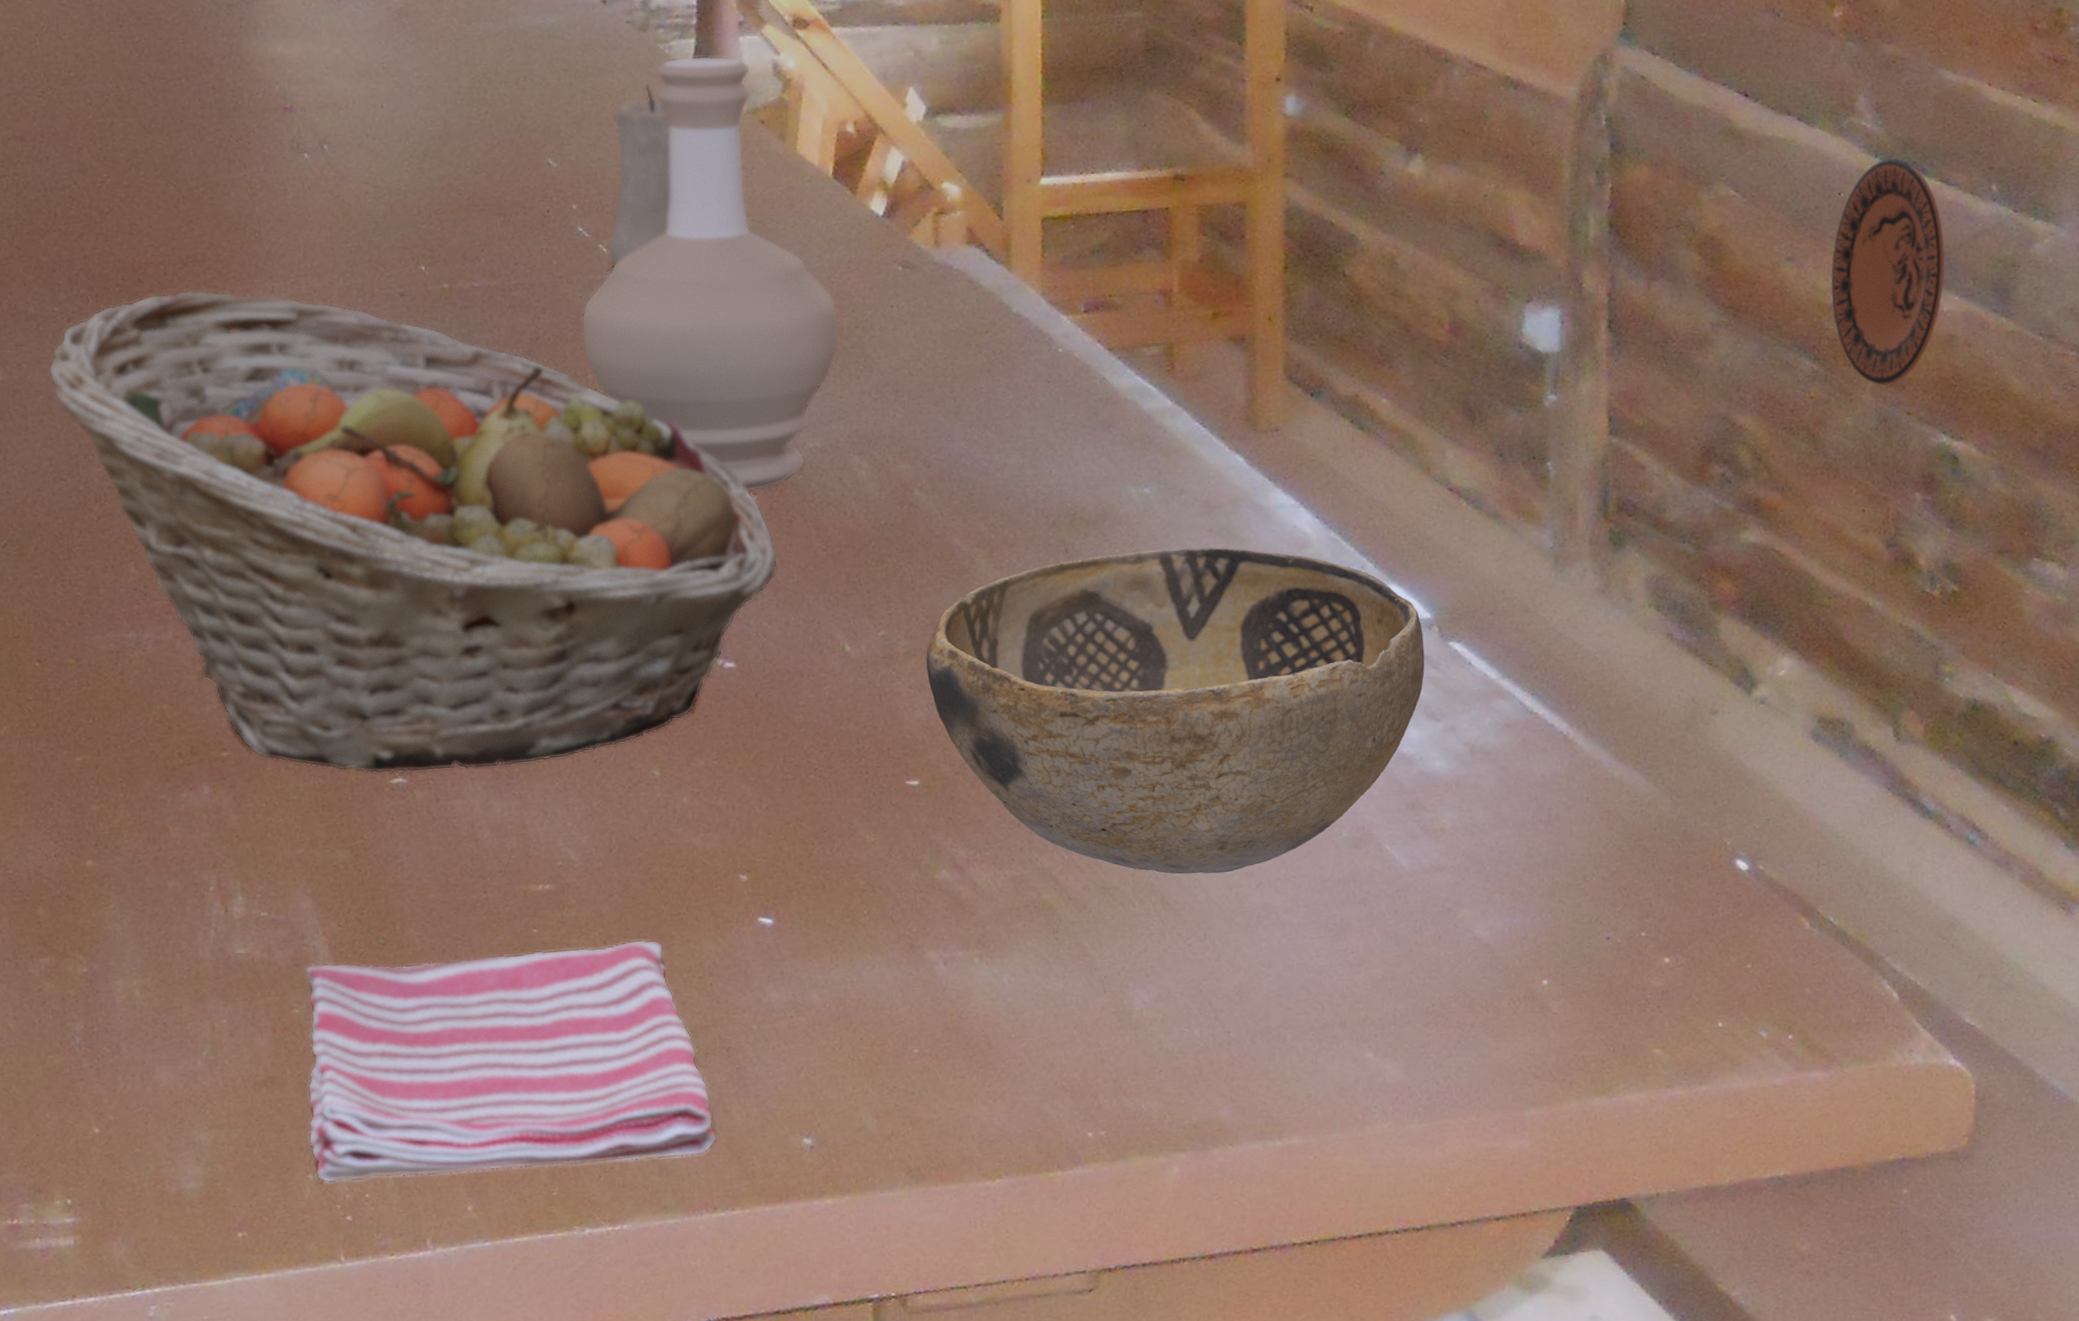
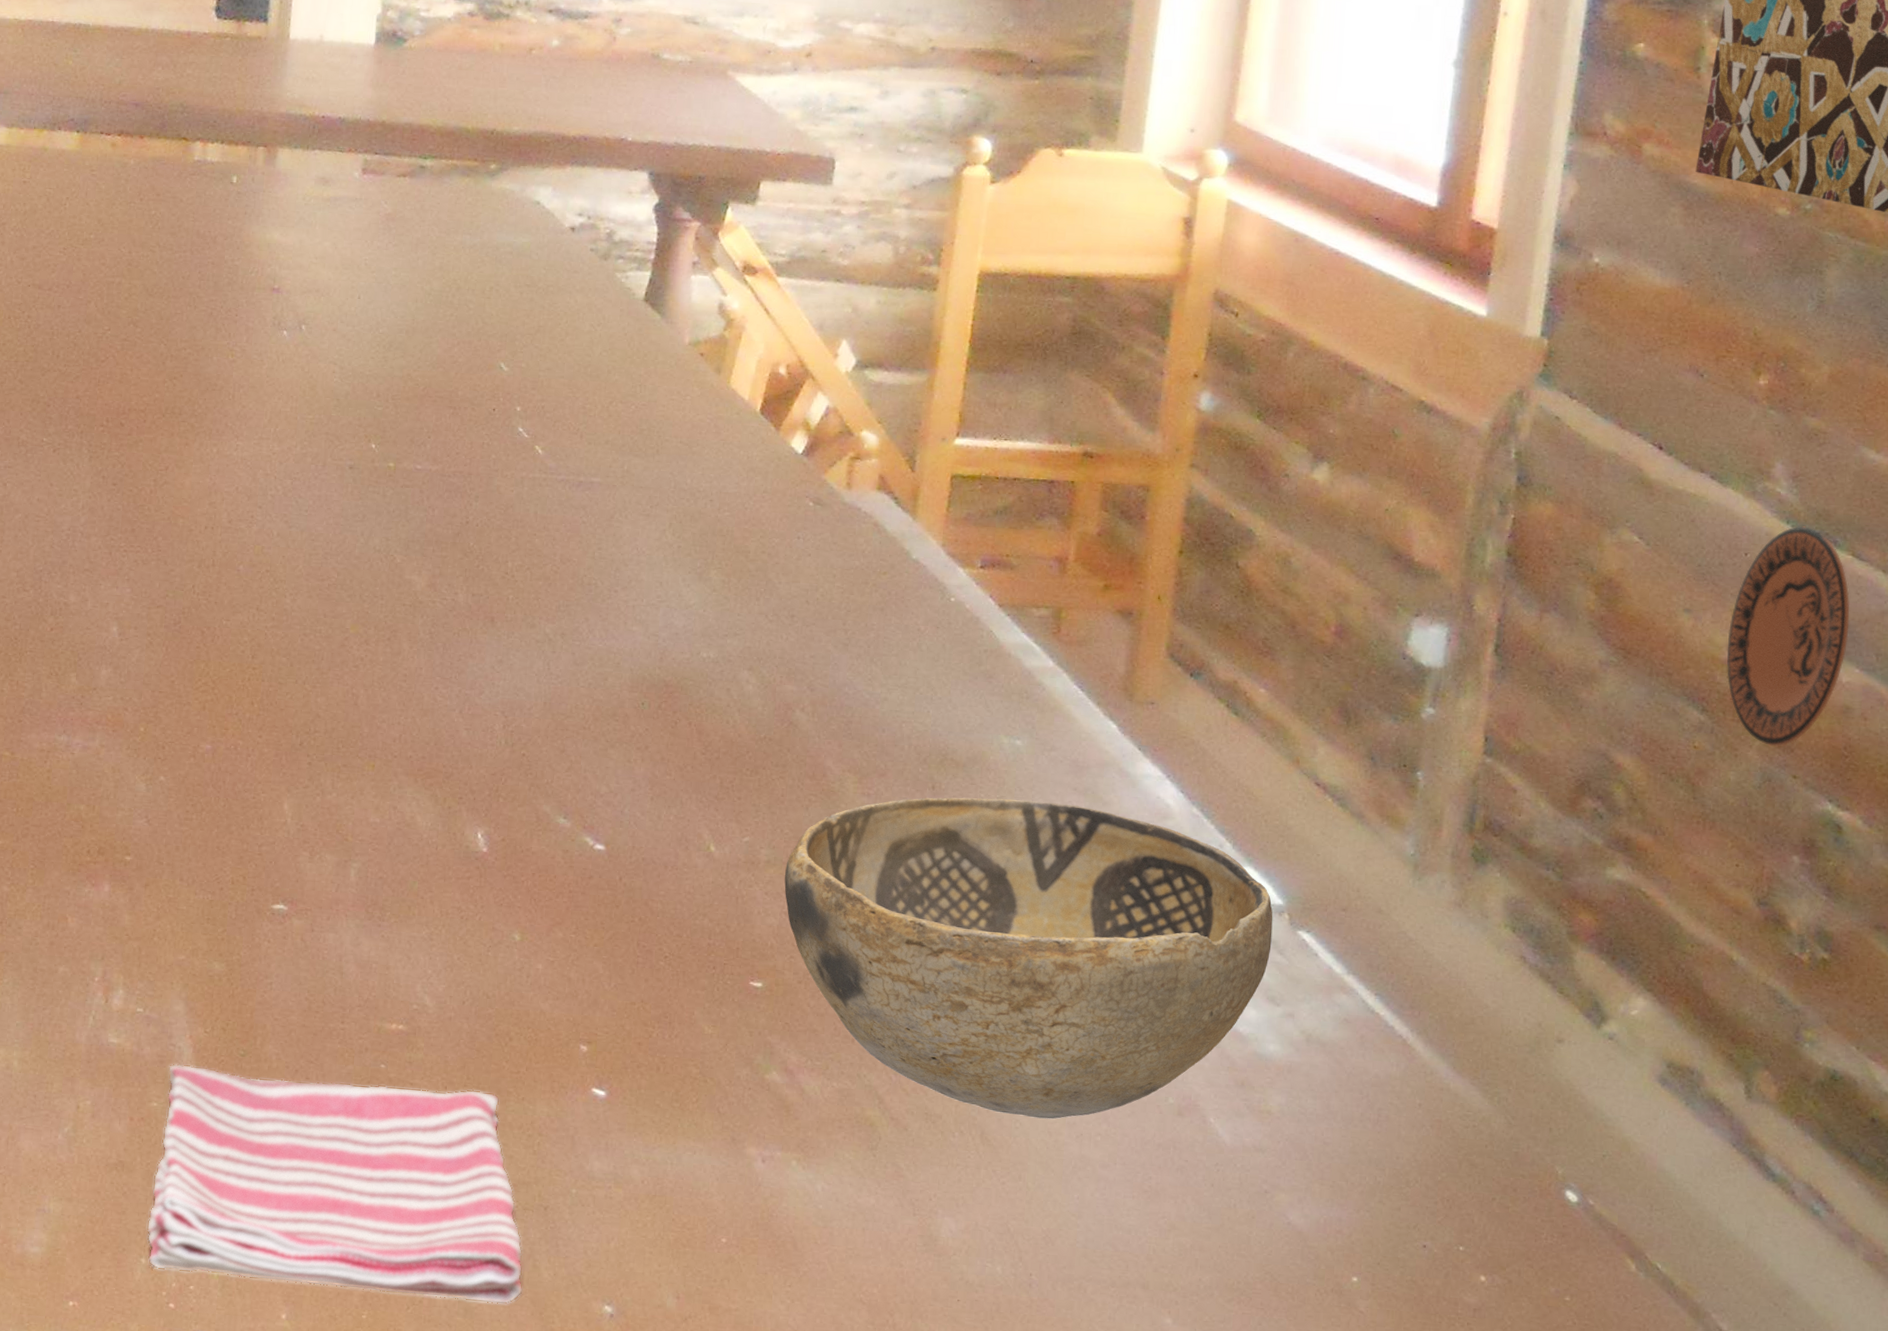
fruit basket: present [48,290,778,774] -> none [29,437,658,911]
bottle: present [581,55,840,493] -> none [507,287,748,691]
candle: present [608,85,671,266] -> none [542,308,617,466]

